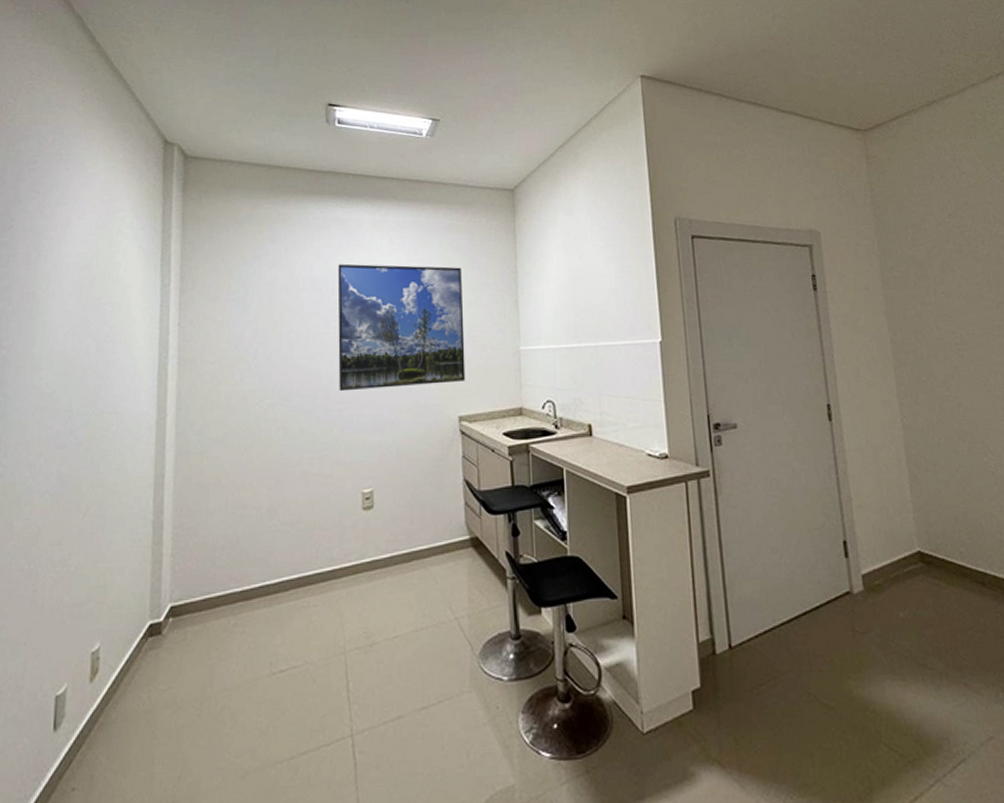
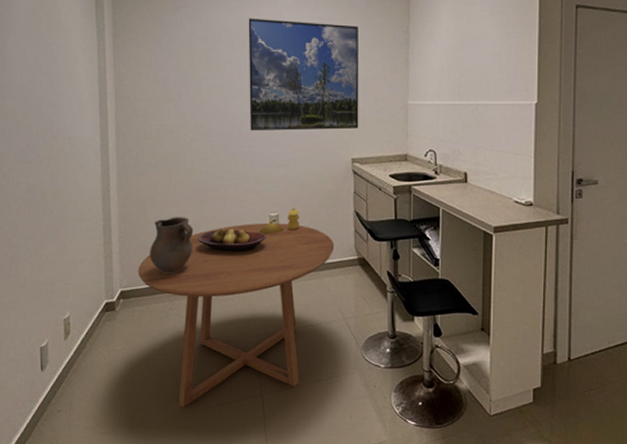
dining table: none [194,500,442,766] -> present [138,222,335,408]
ceramic pitcher: none [210,502,268,580] -> present [149,217,193,275]
fruit bowl: none [272,512,358,543] -> present [197,228,266,253]
vase: none [349,480,398,518] -> present [259,208,299,235]

